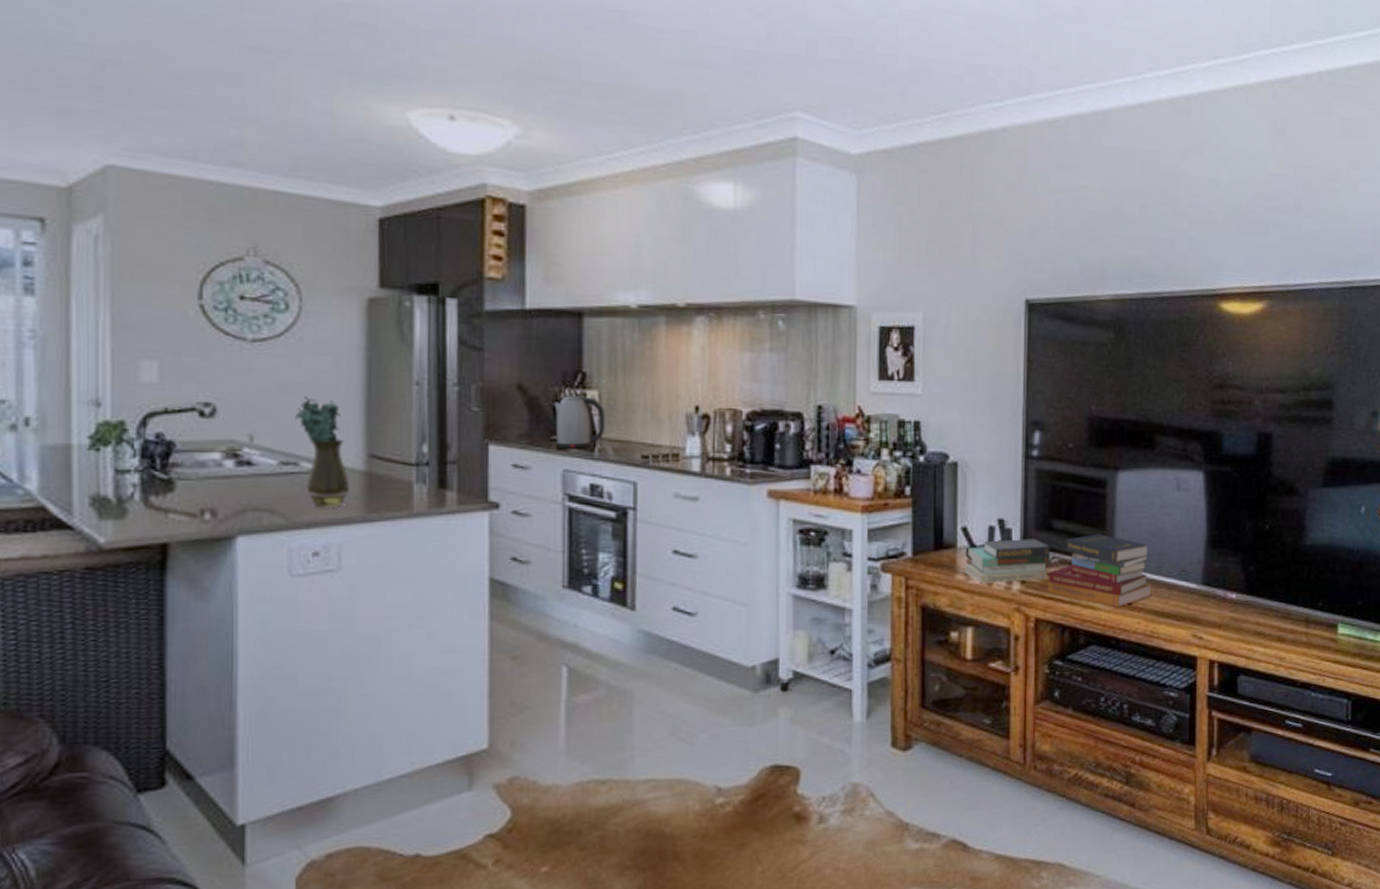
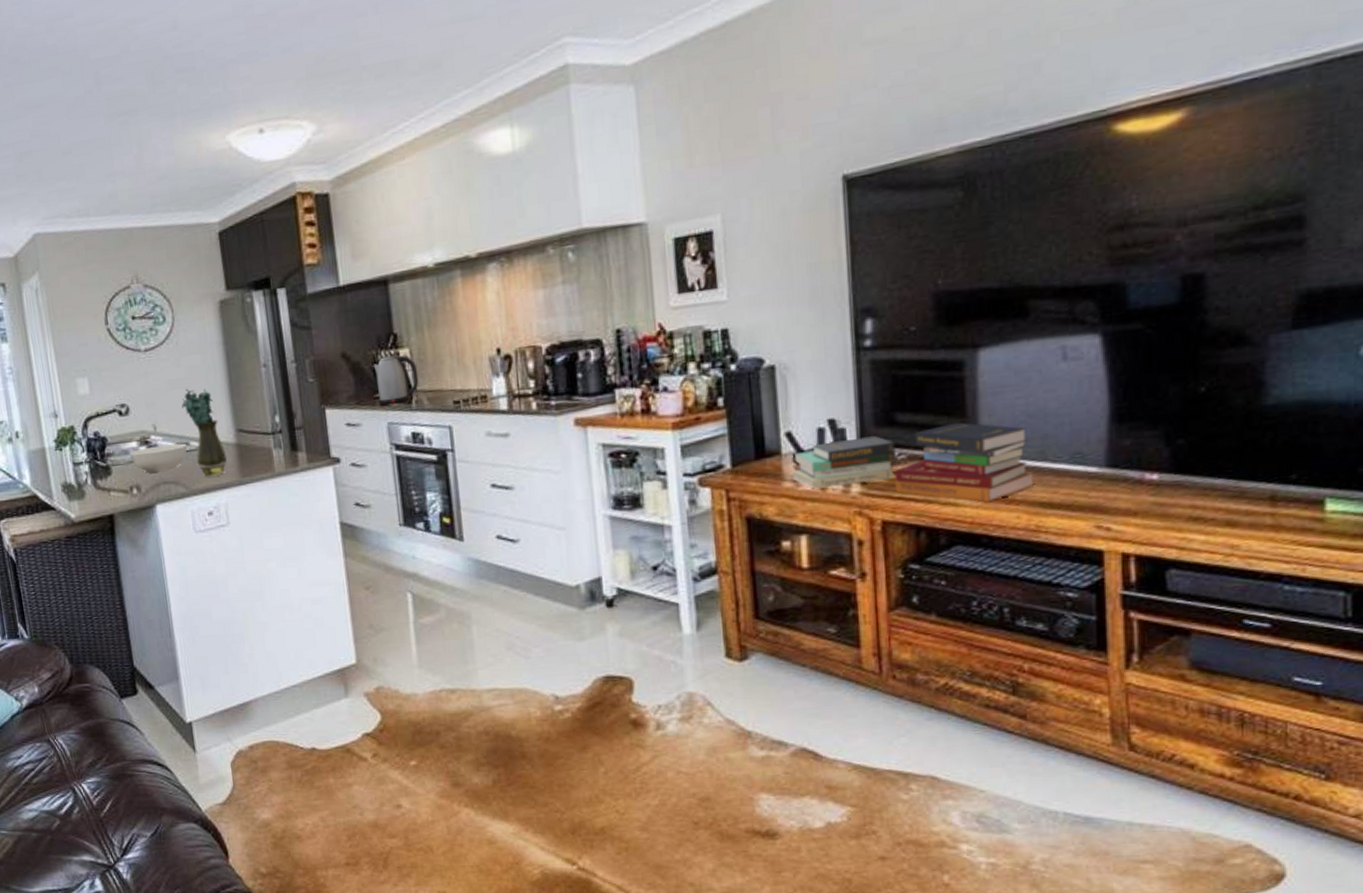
bowl: none [207,461,295,495] -> present [129,443,187,473]

